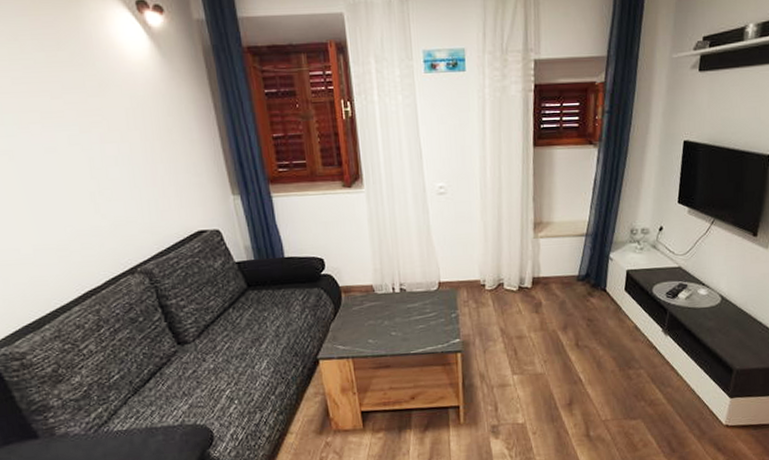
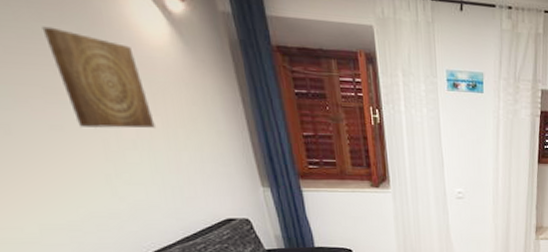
wall art: none [42,55,135,147] -> present [41,26,155,129]

